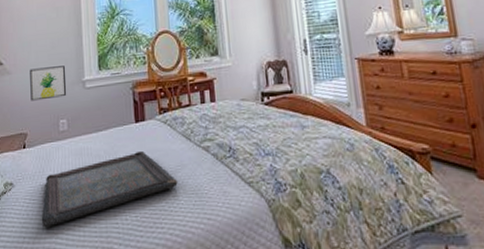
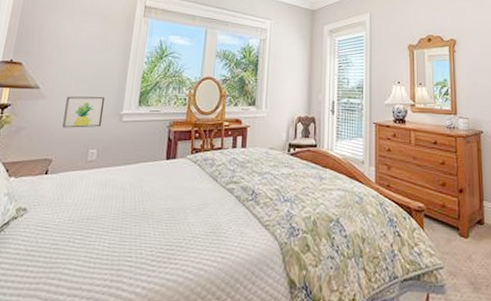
serving tray: present [42,150,178,228] -> none [50,187,198,257]

